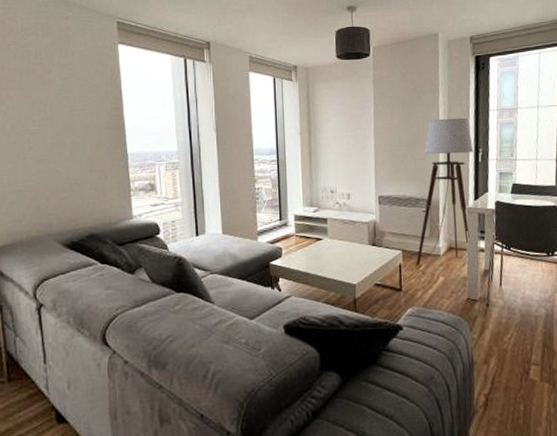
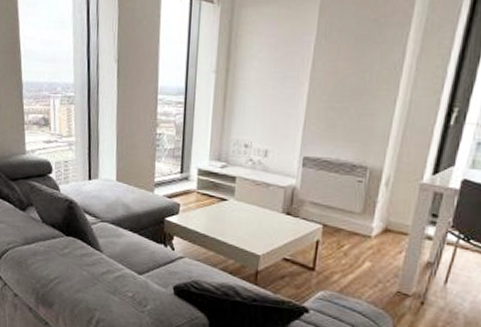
floor lamp: present [412,117,474,266] -> none [335,63,448,245]

